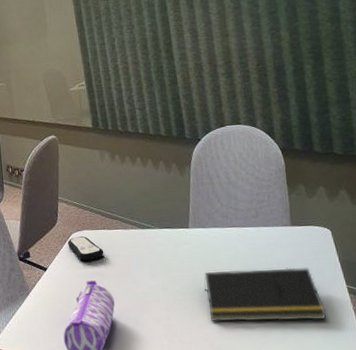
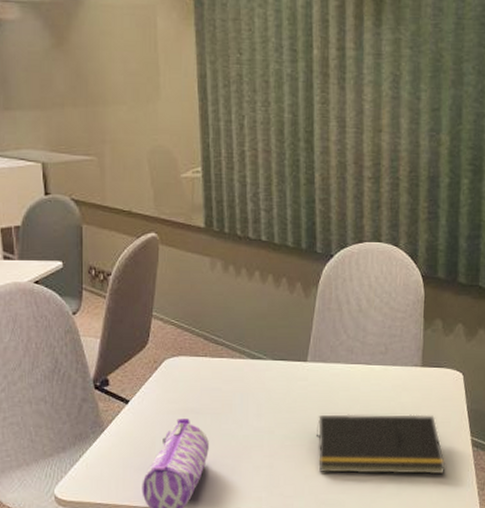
remote control: present [68,236,104,261] -> none [159,364,203,393]

